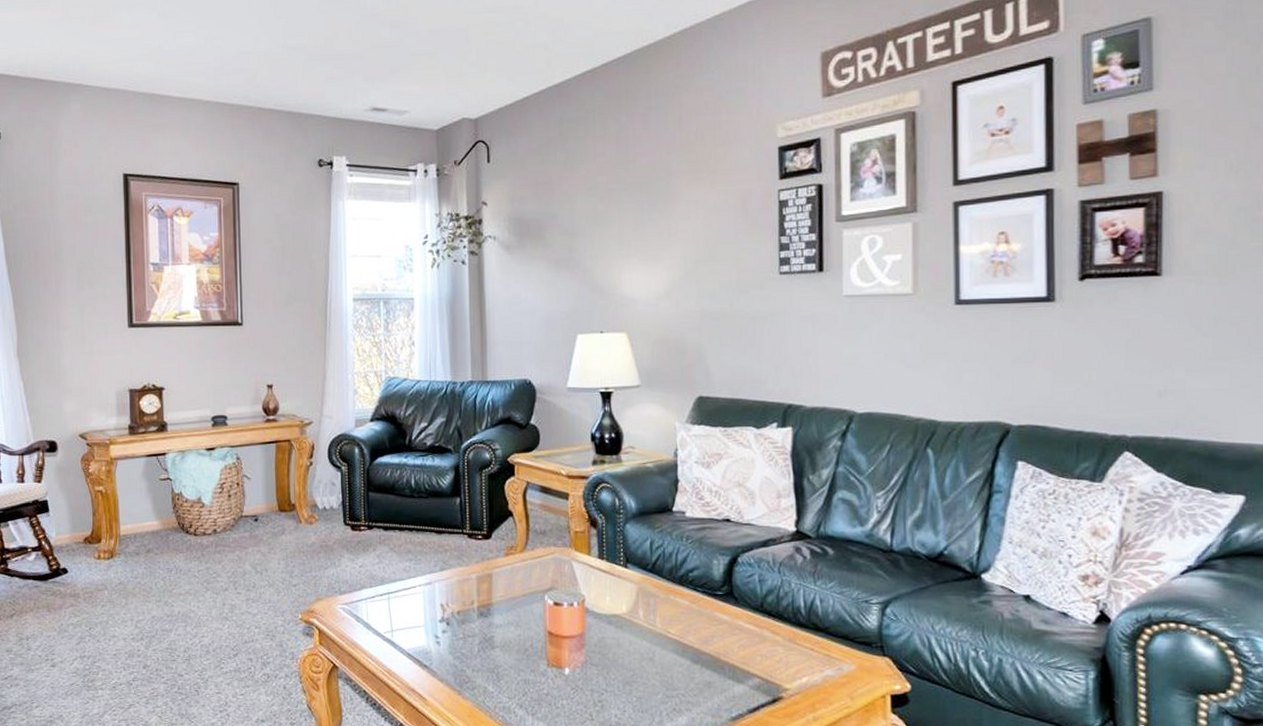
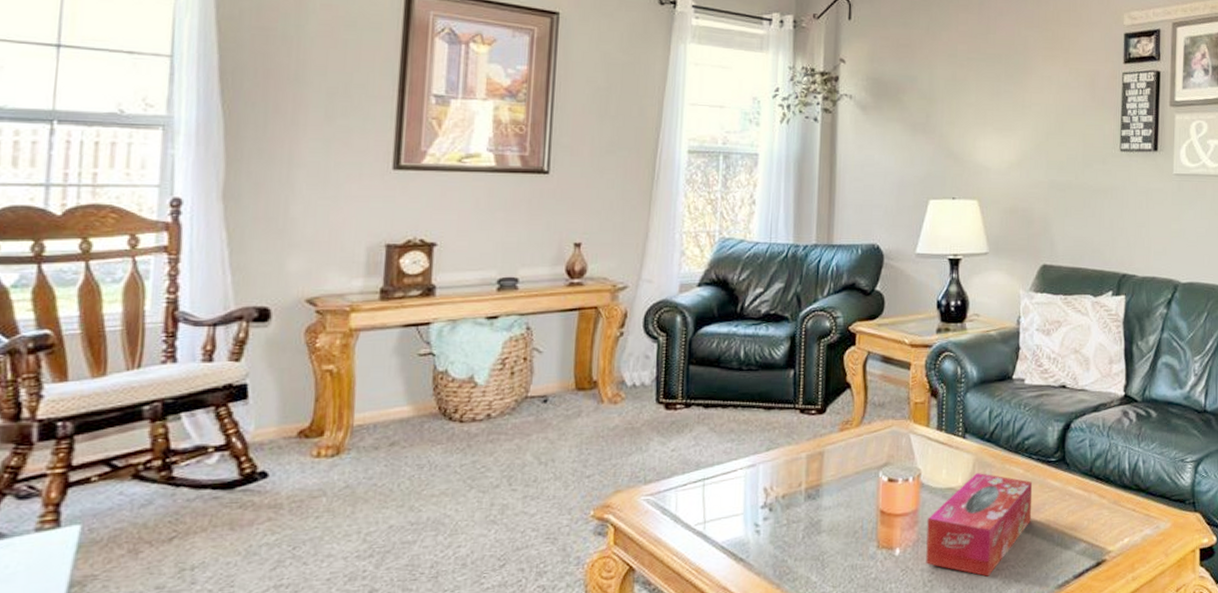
tissue box: none [594,602,700,702] -> present [926,473,1033,577]

